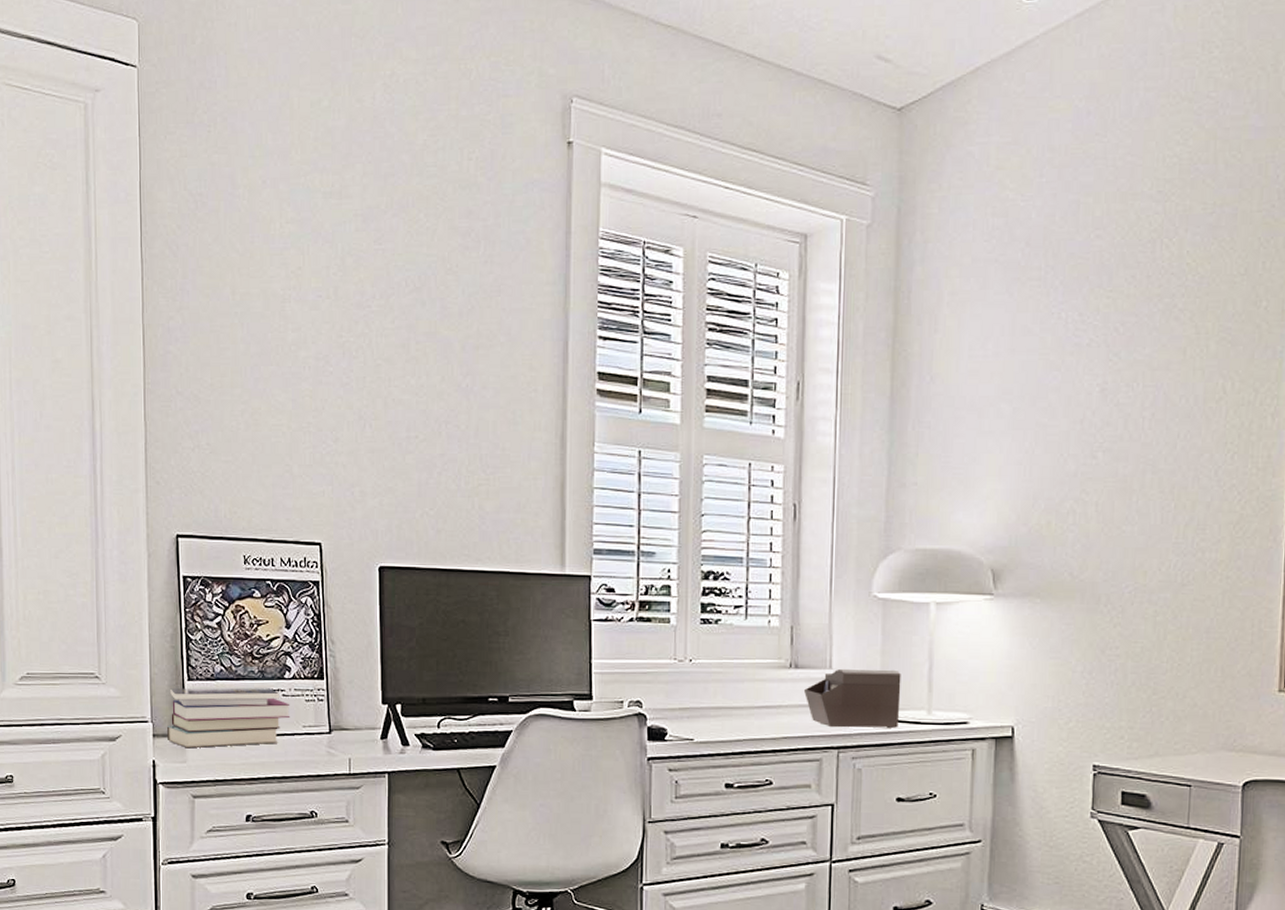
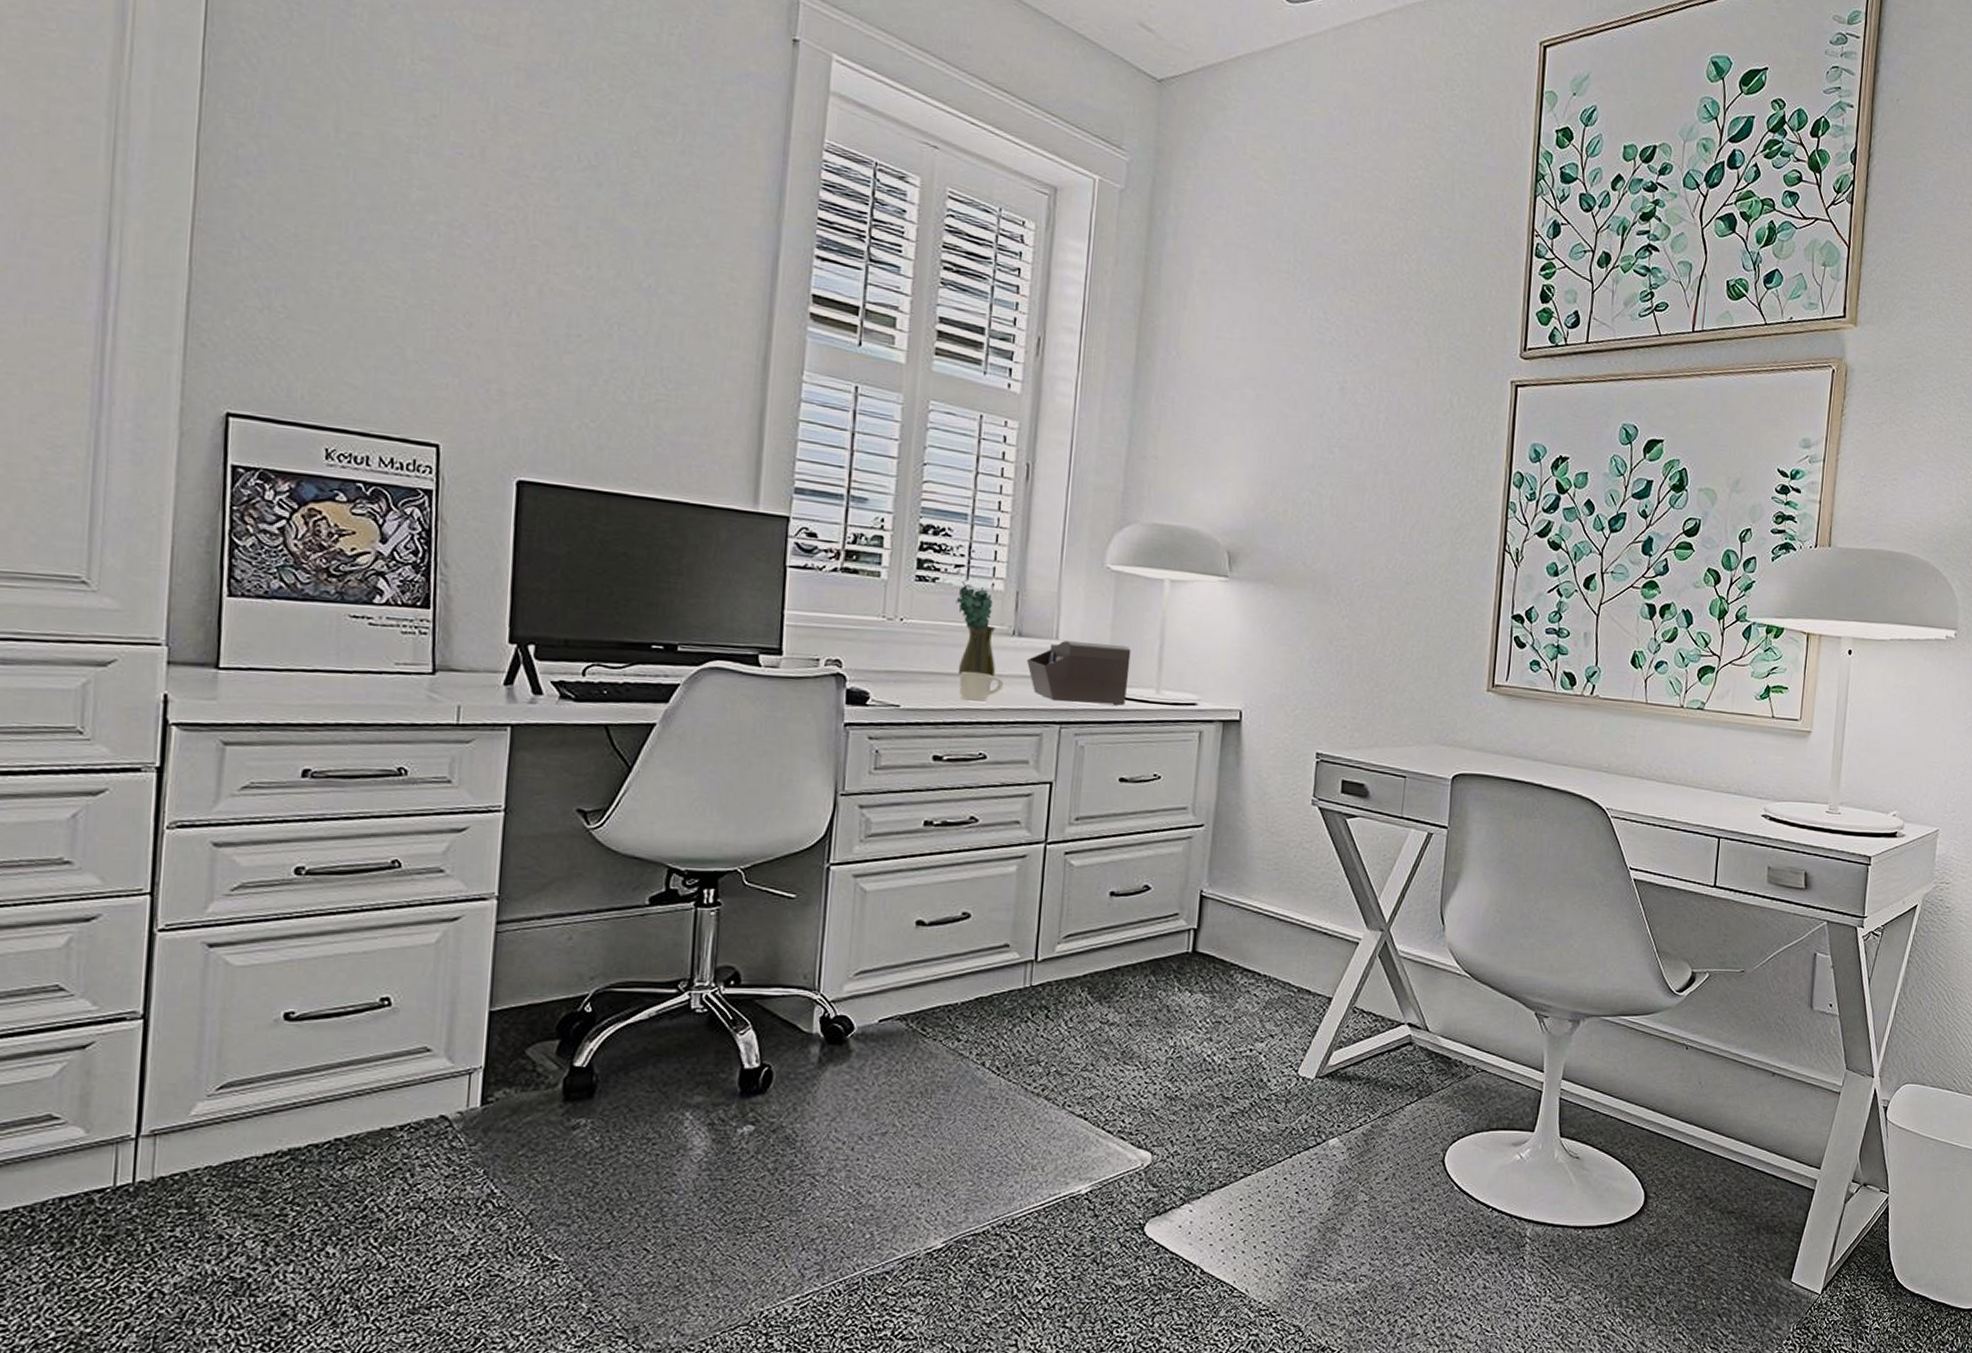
books: present [167,687,291,749] -> none [190,604,379,683]
vase: none [737,621,777,714] -> present [955,581,997,683]
mug: none [745,704,783,733] -> present [959,671,1003,703]

